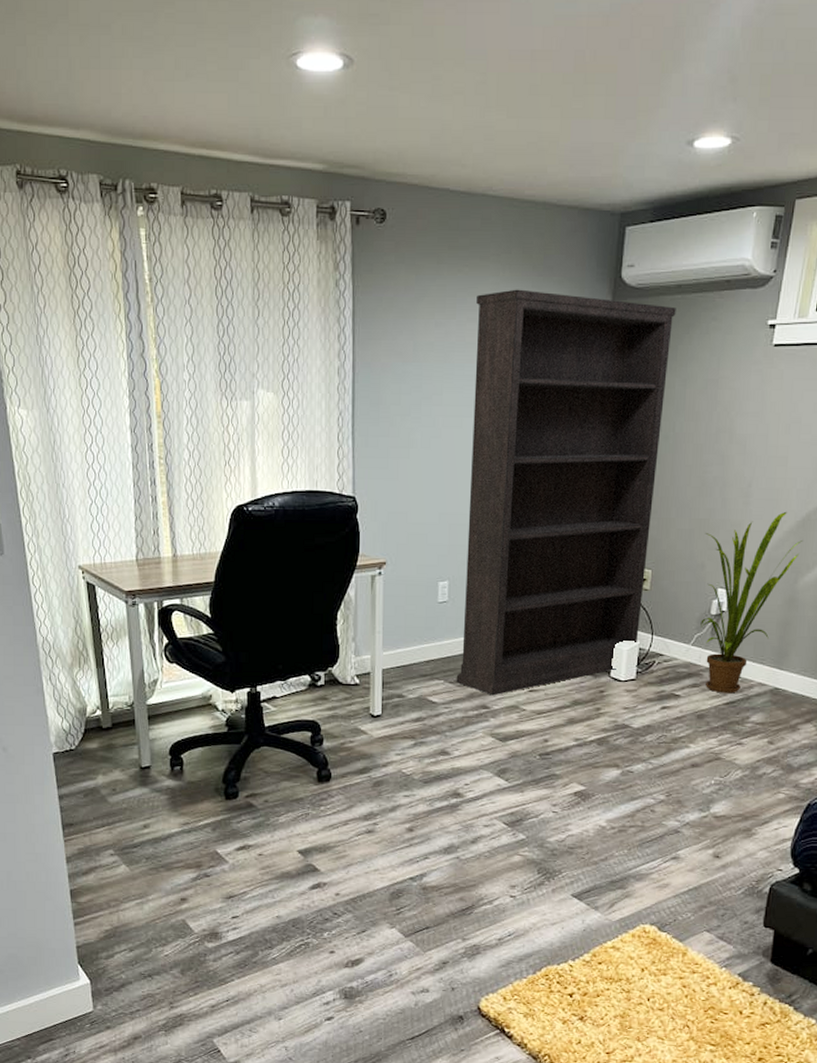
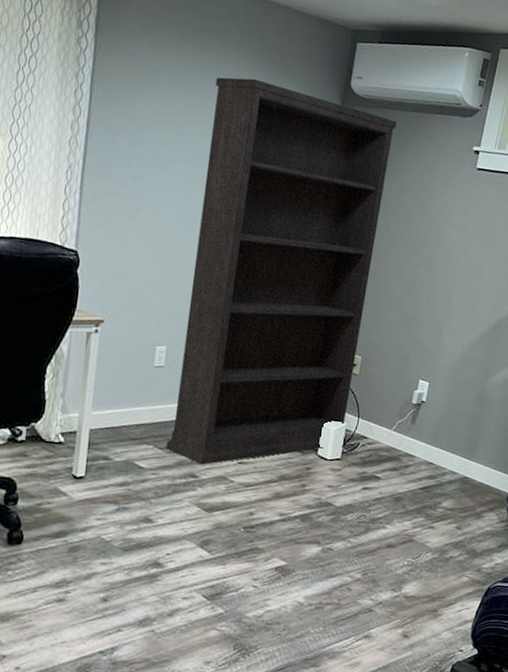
house plant: present [700,511,803,694] -> none [402,316,494,479]

